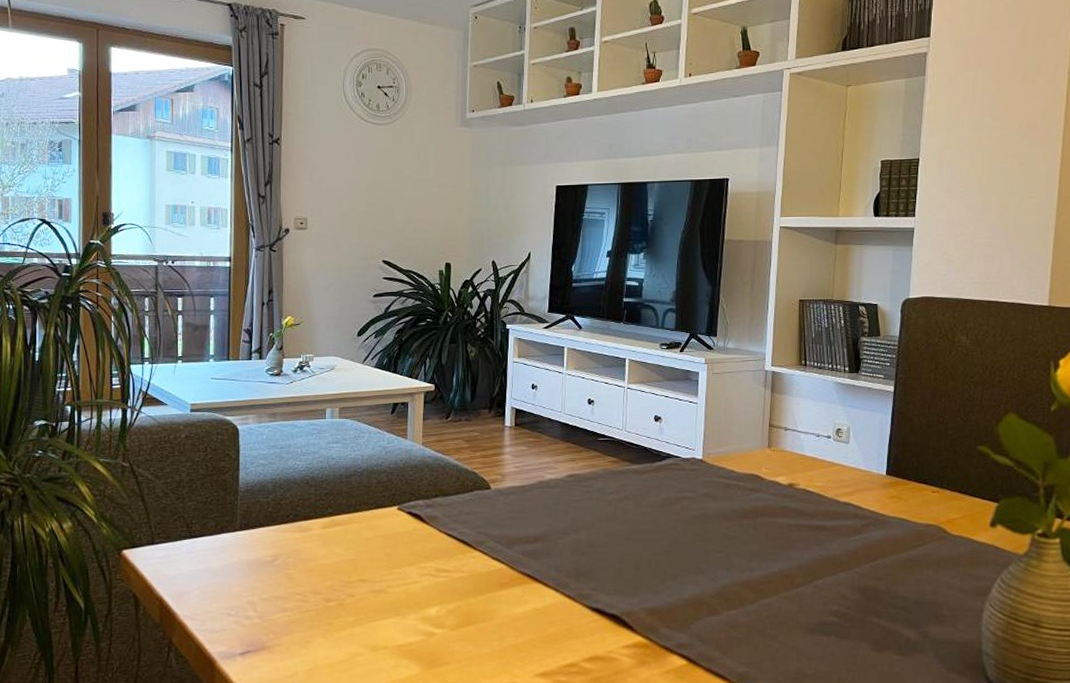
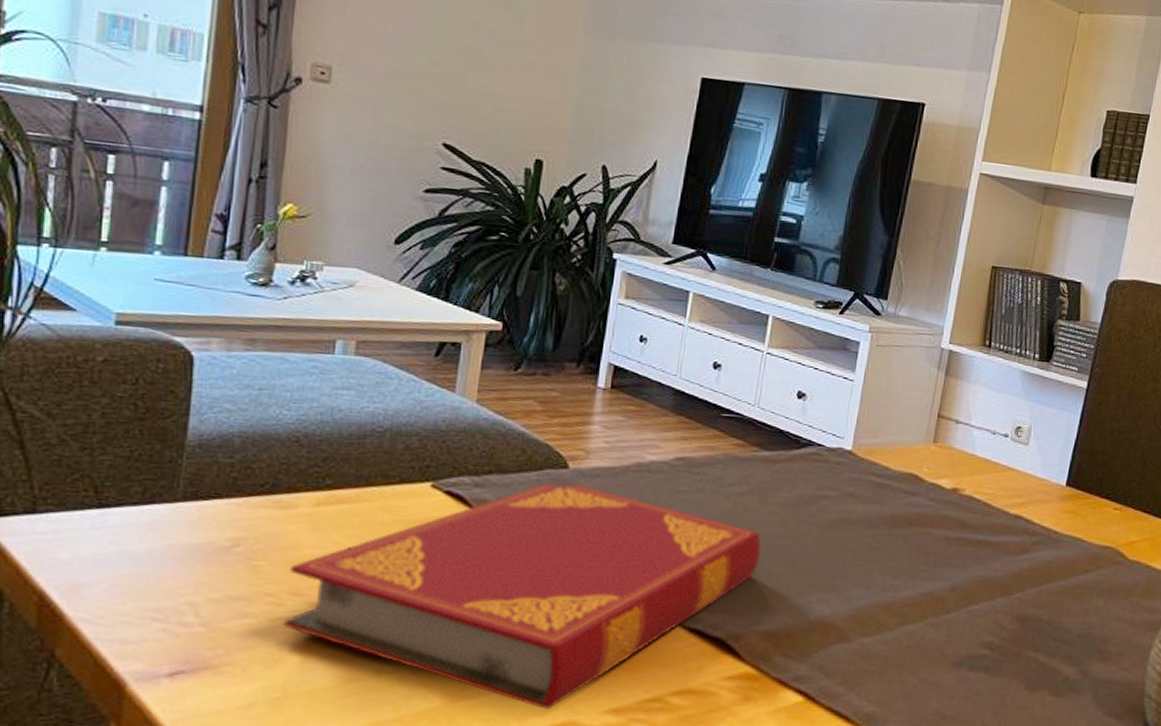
hardback book: none [308,498,640,674] -> present [281,480,761,710]

